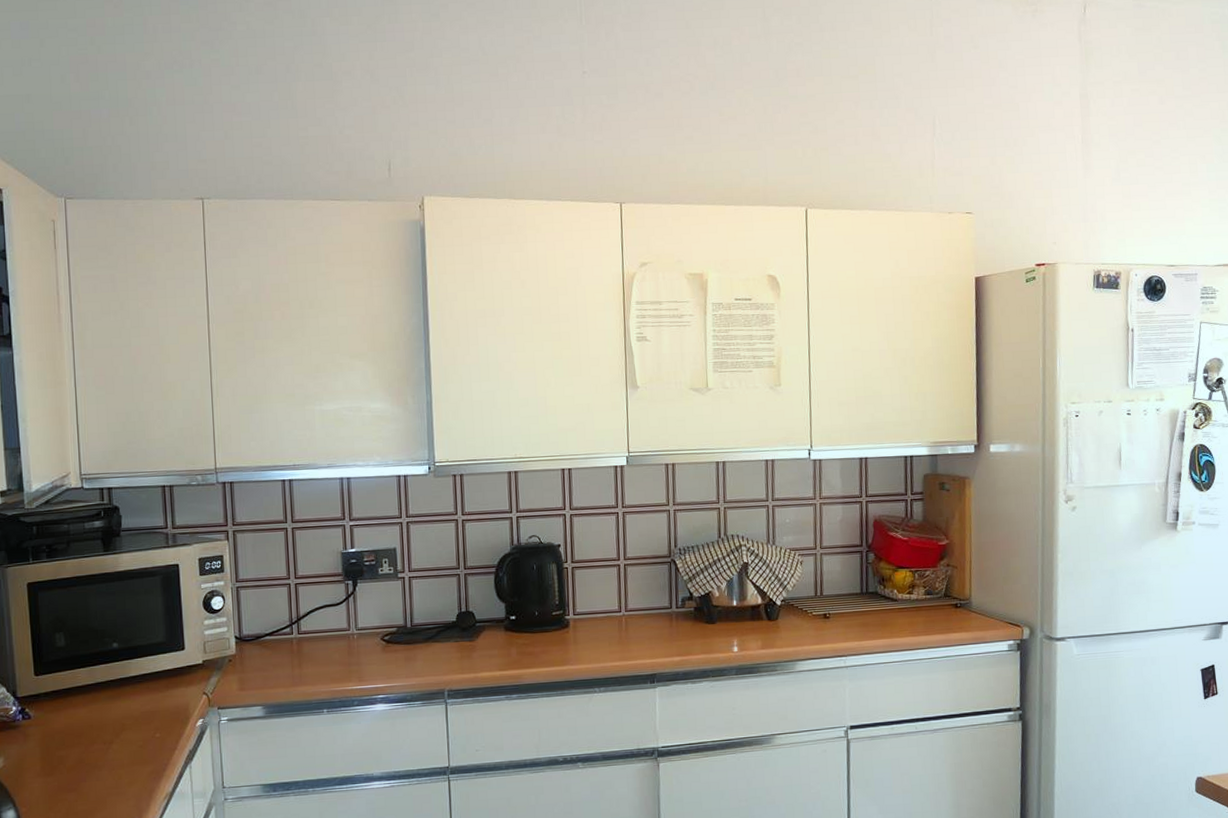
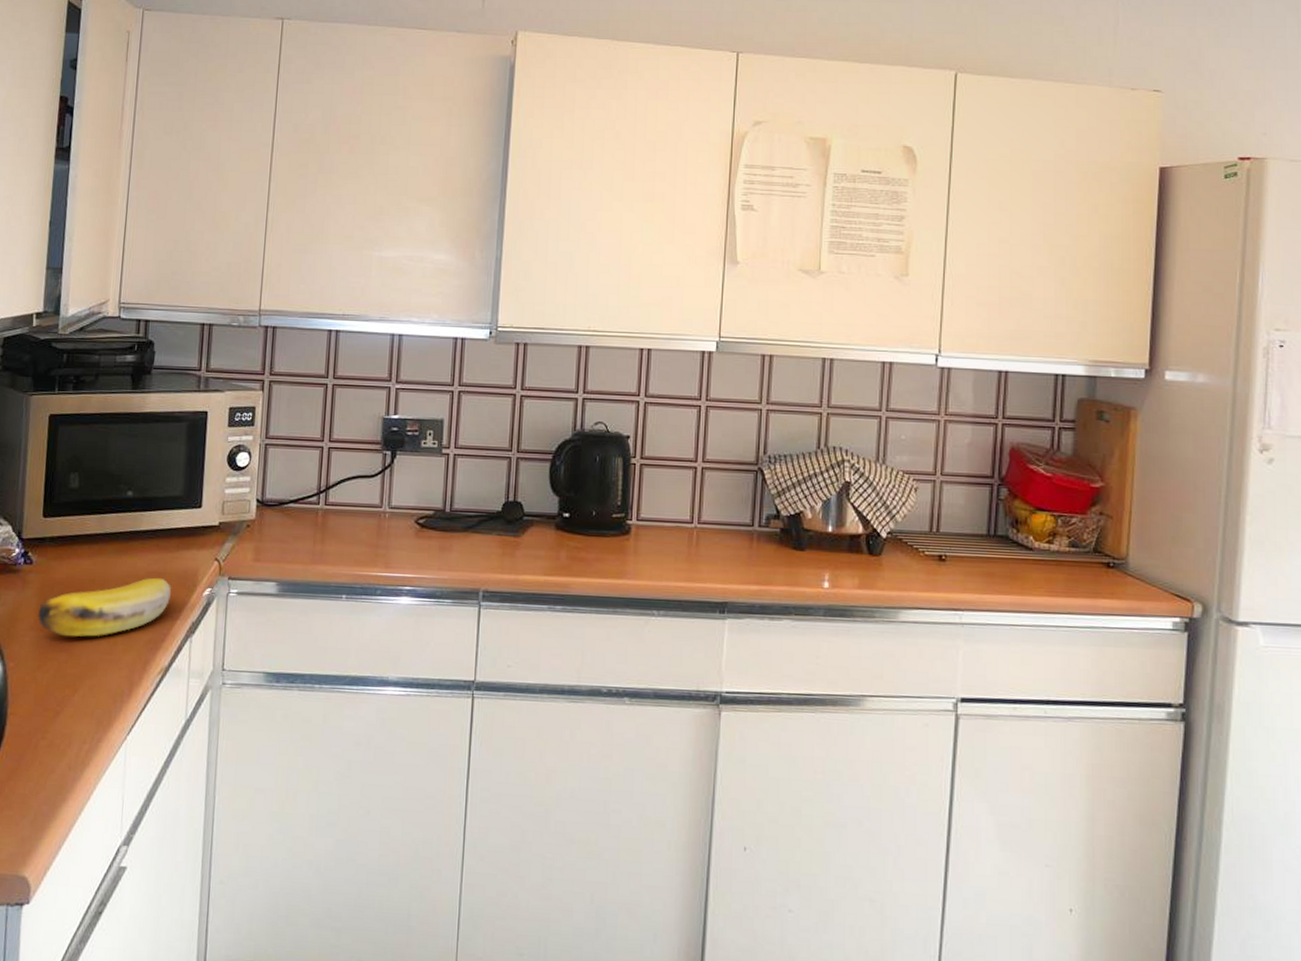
banana: none [43,715,167,779] -> present [38,577,172,637]

